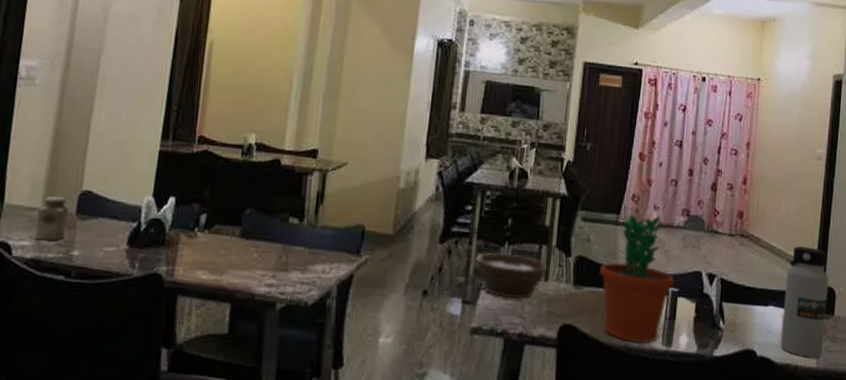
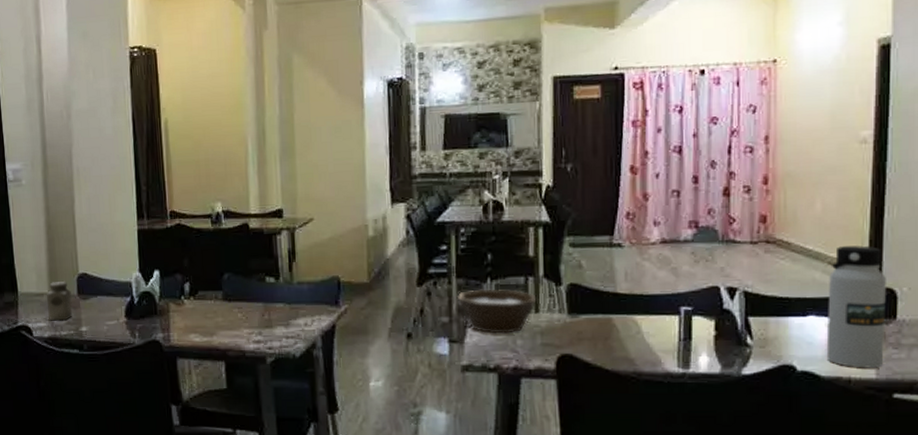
flower pot: present [599,214,675,343] -> none [595,232,687,367]

